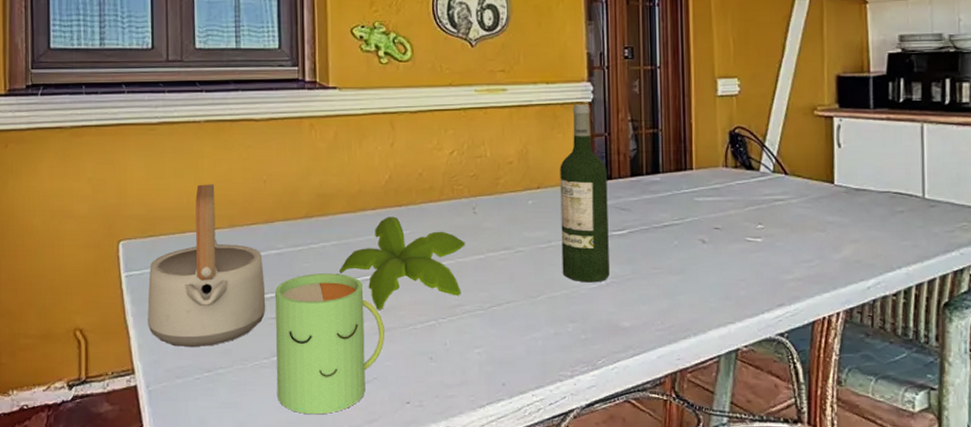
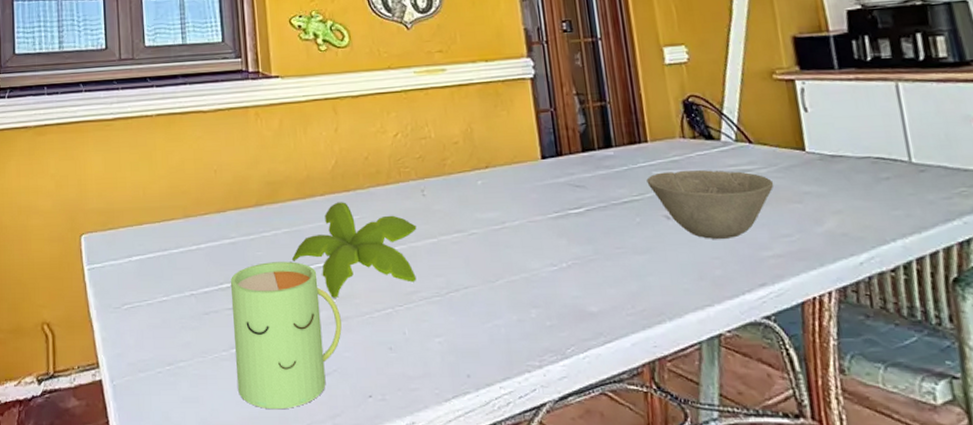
teapot: present [147,184,266,348] -> none [109,176,223,340]
wine bottle: present [560,104,610,283] -> none [507,80,570,265]
bowl: none [688,197,802,262] -> present [646,170,774,239]

